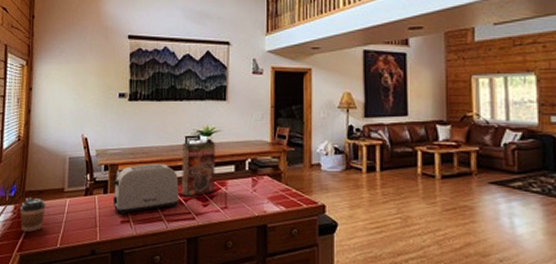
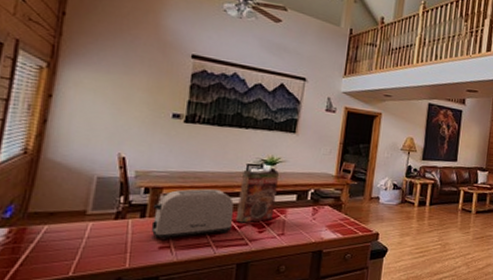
coffee cup: present [20,197,46,232] -> none [16,219,57,259]

